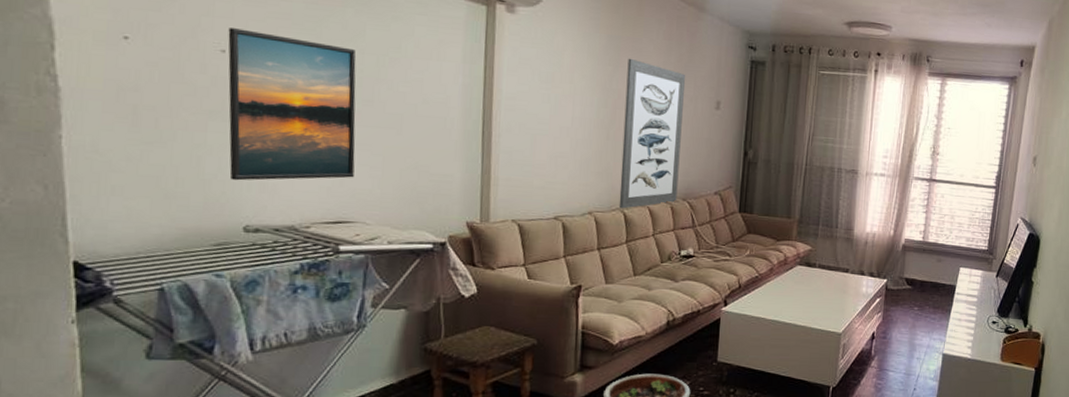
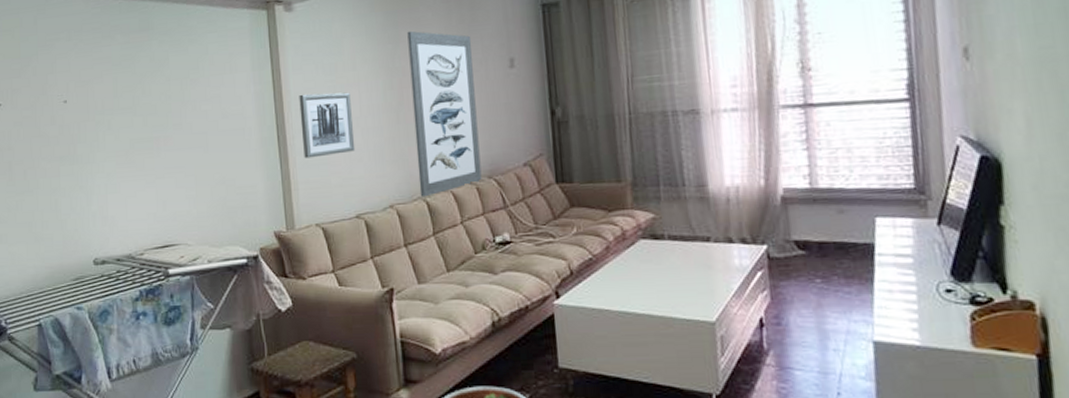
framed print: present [228,28,356,181] -> none [67,77,173,218]
wall art: none [508,95,564,159] -> present [299,92,356,159]

